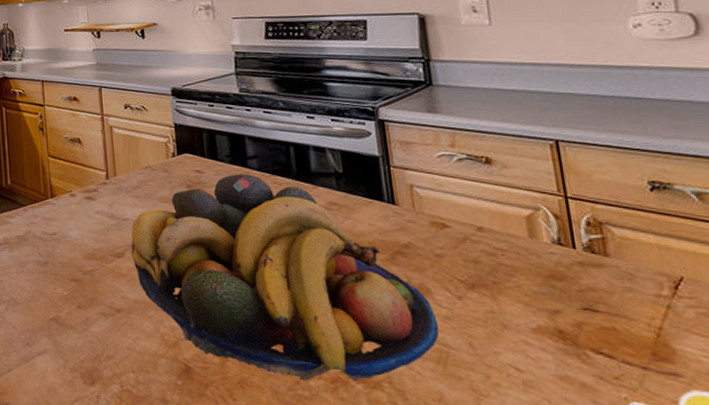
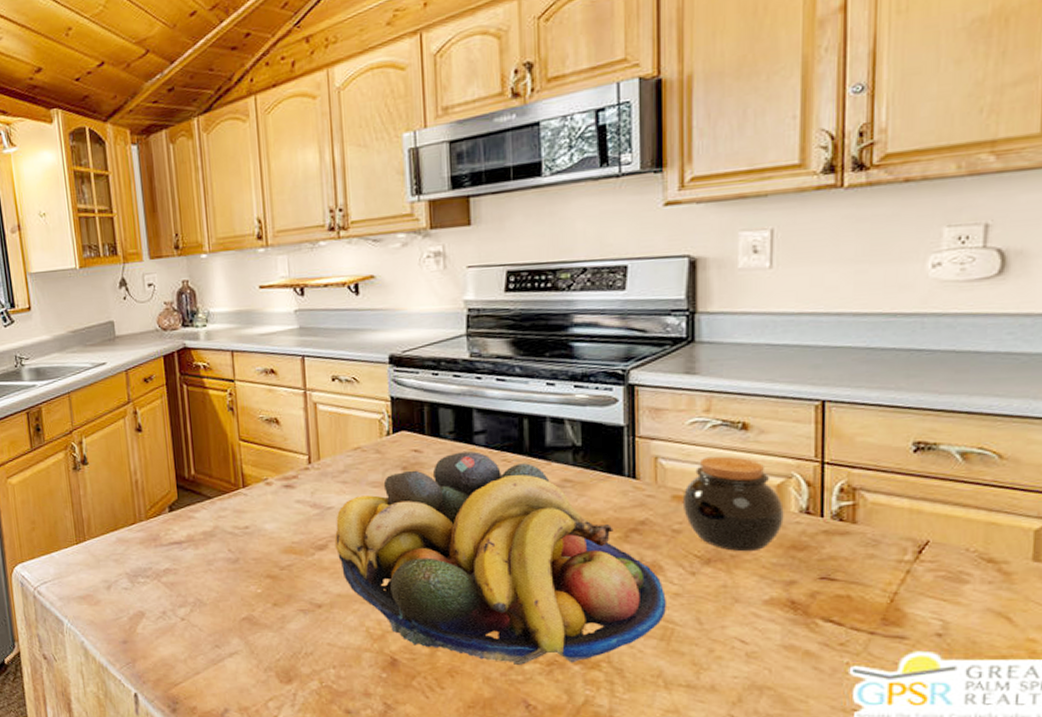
jar: none [440,187,539,279] -> present [682,456,784,552]

